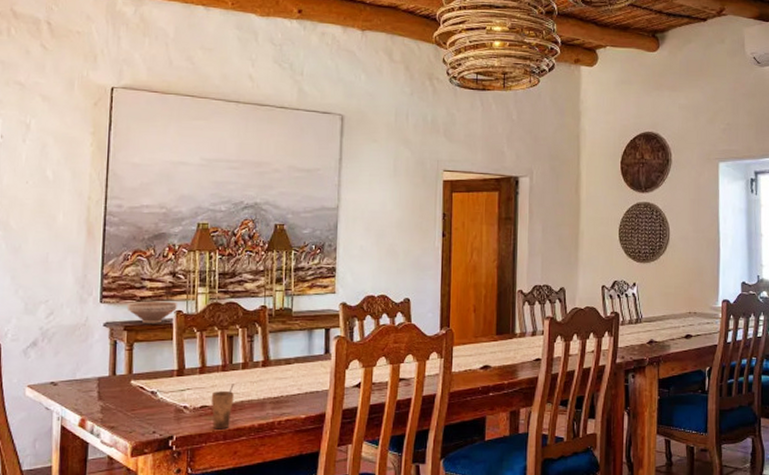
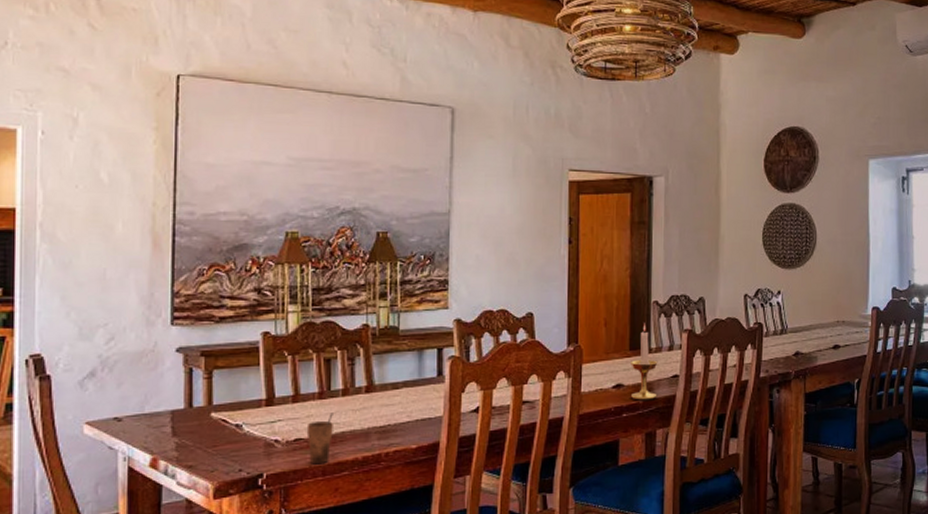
decorative bowl: present [127,301,178,323] -> none [203,321,265,347]
candlestick: none [496,310,522,381] -> present [630,323,658,400]

